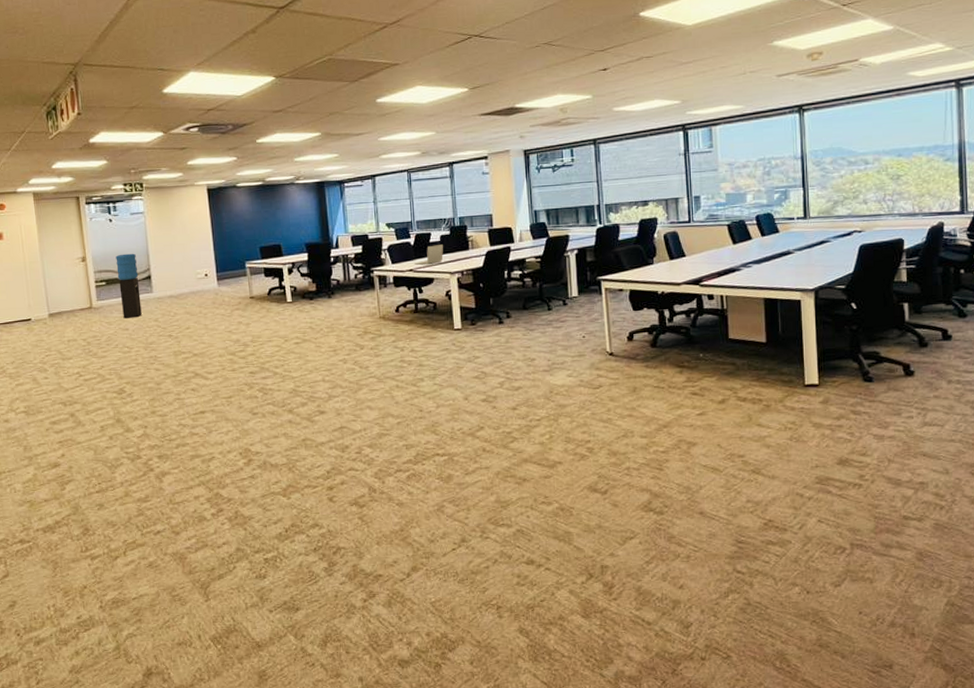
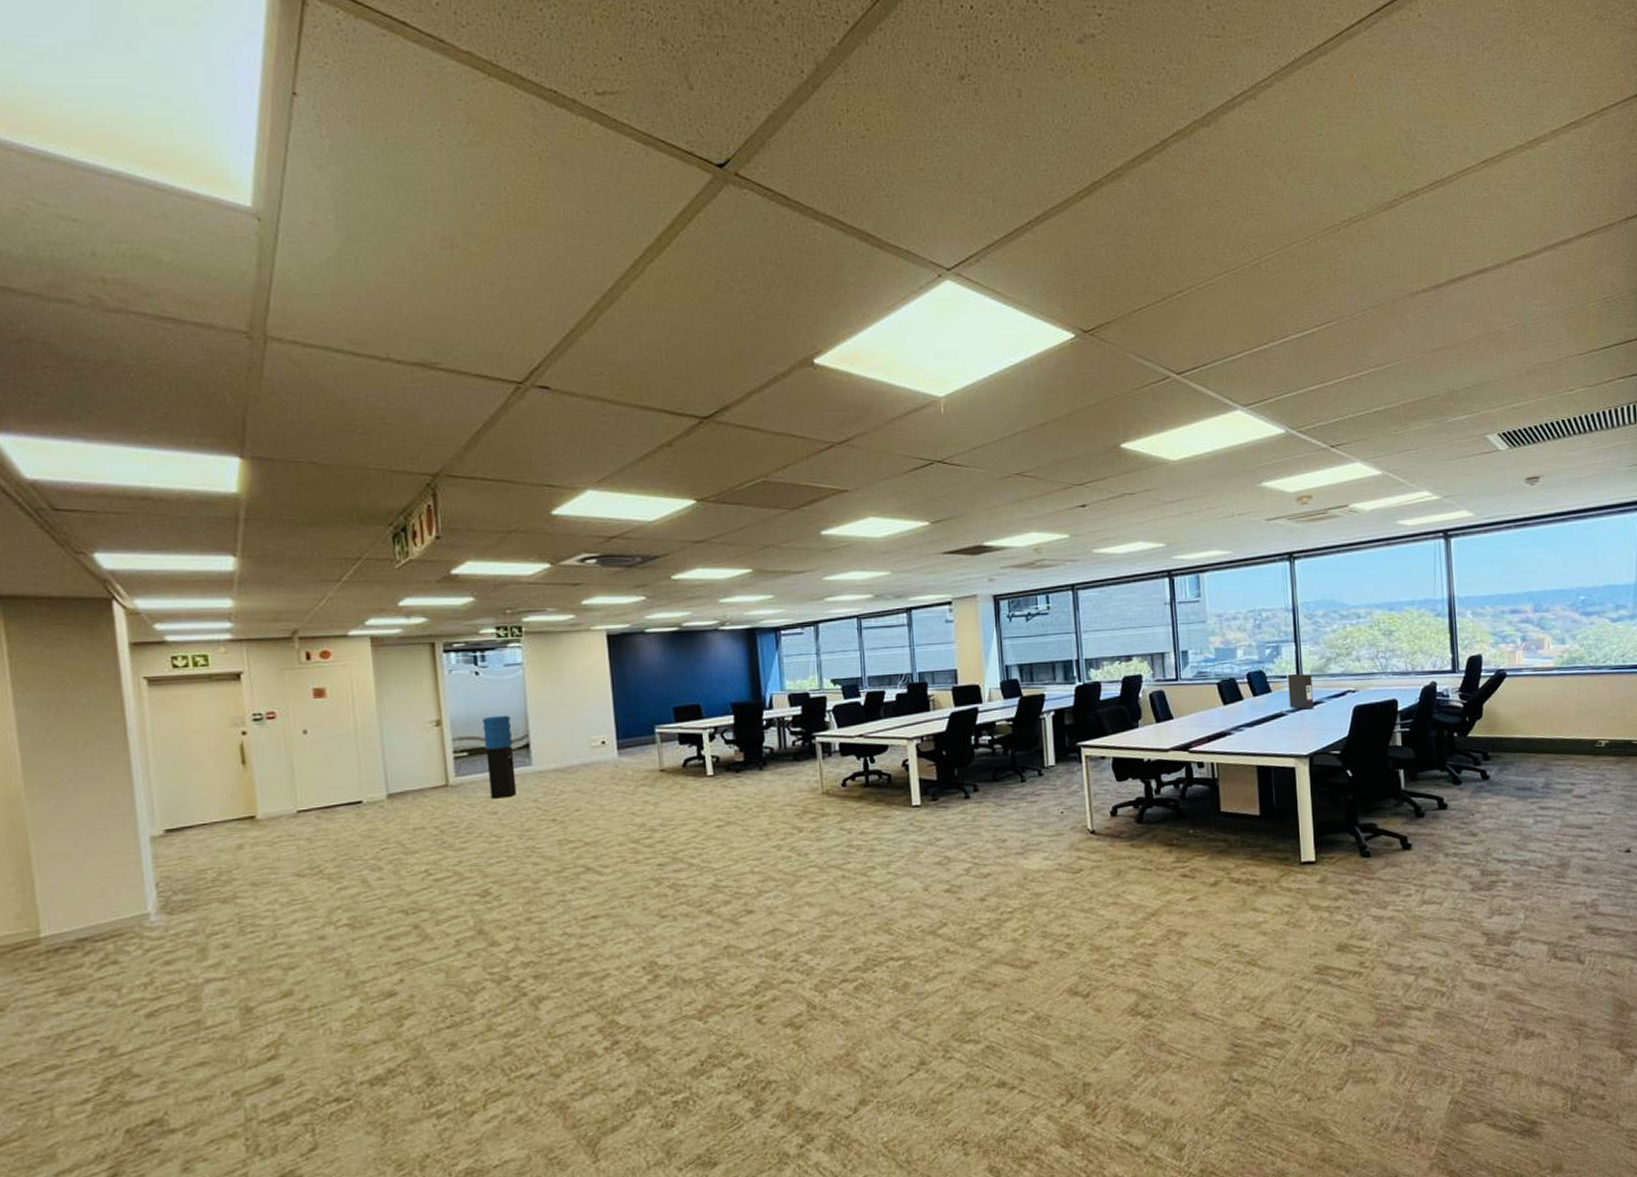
laptop: present [415,244,443,265] -> none [865,705,900,729]
binder: none [795,216,820,248] -> present [1288,674,1314,710]

